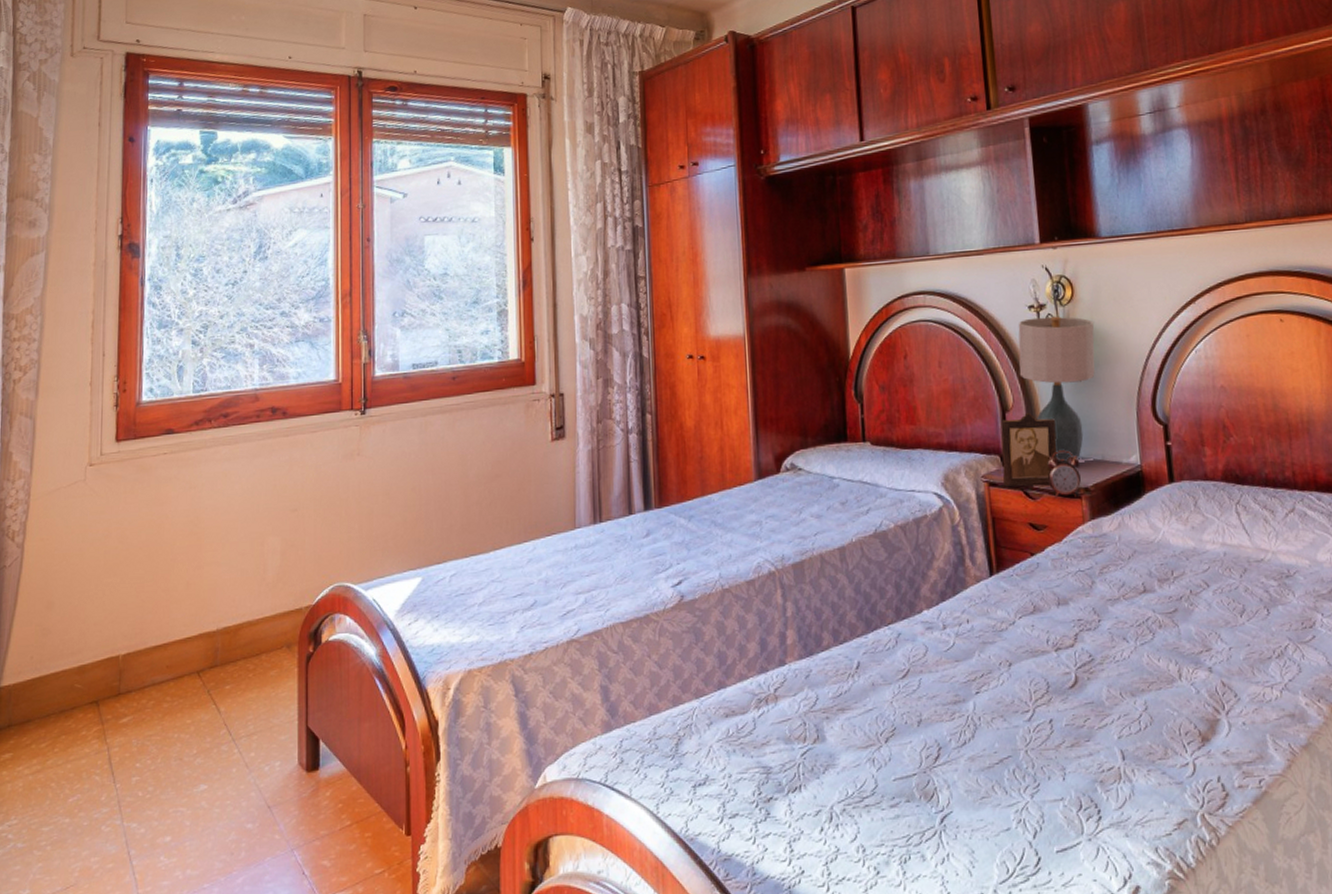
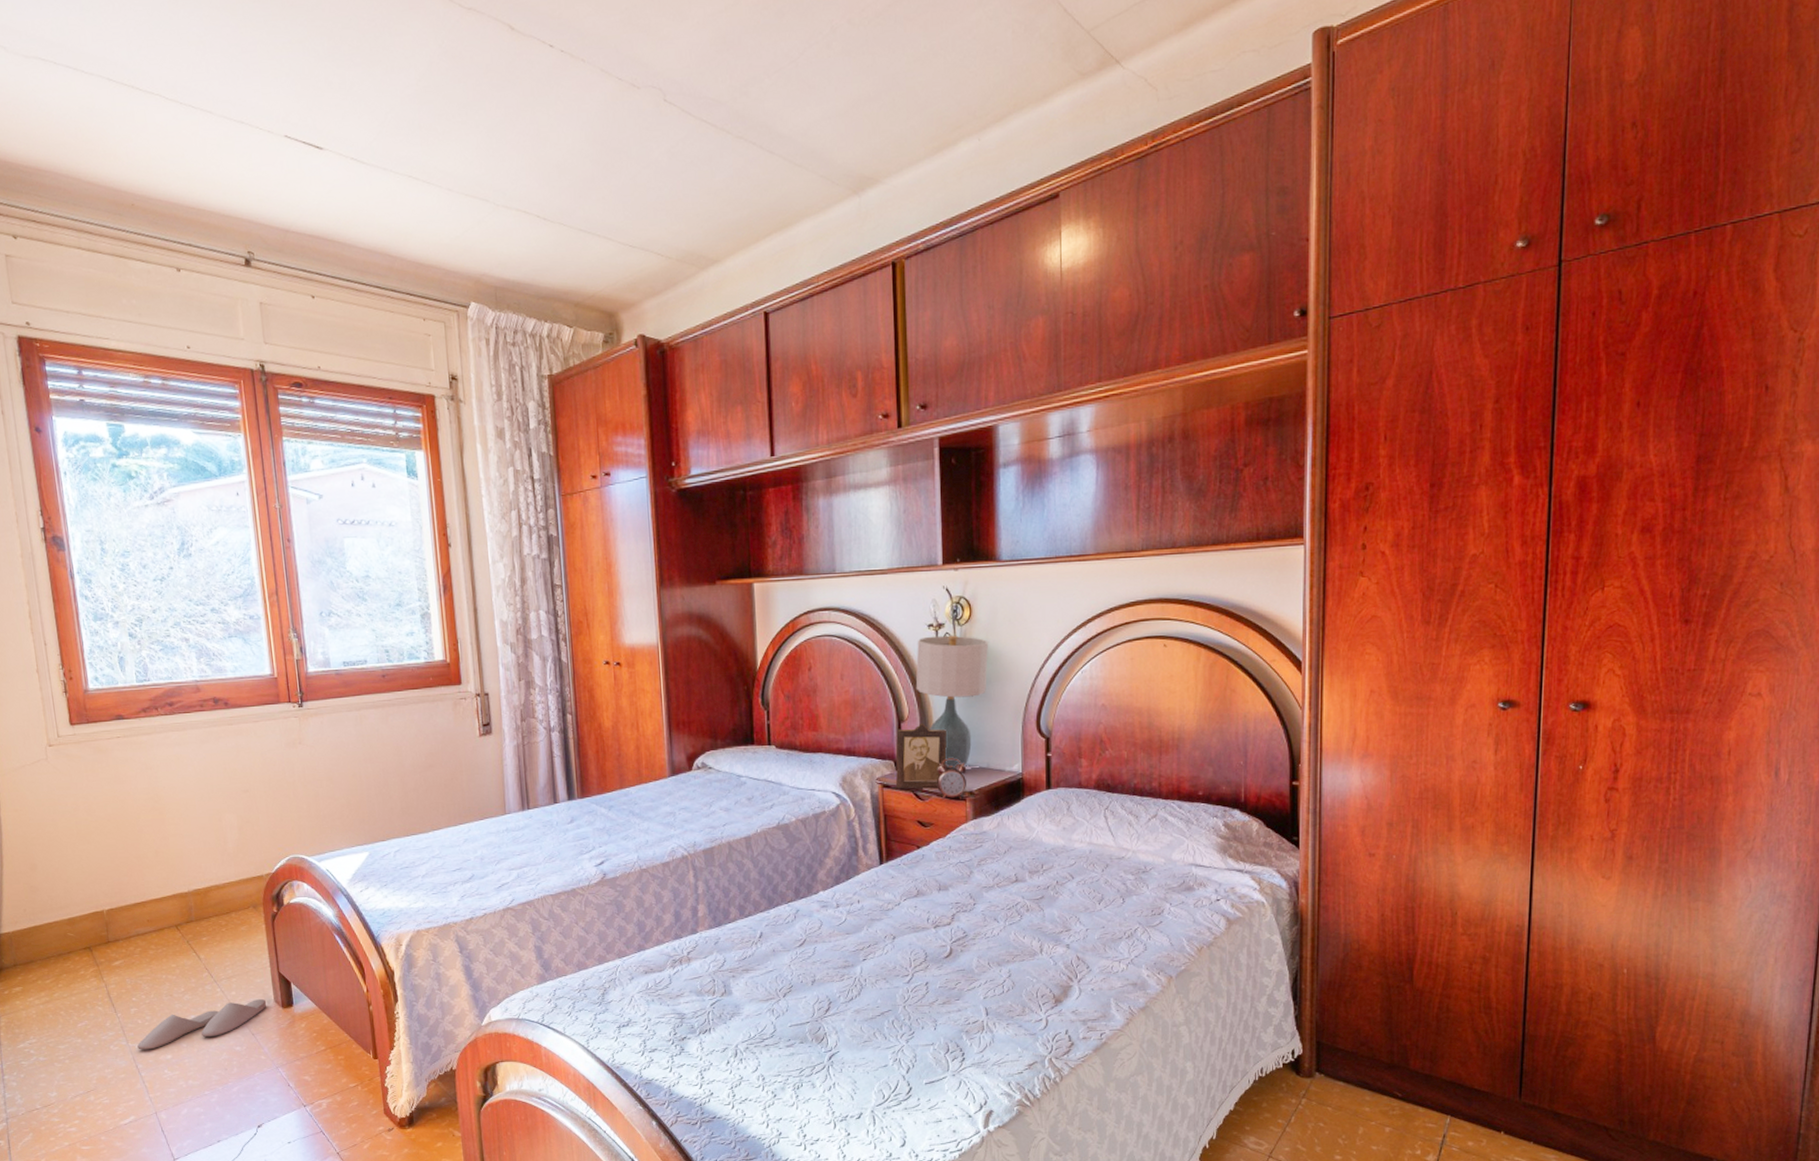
slippers: none [133,760,289,831] -> present [137,998,267,1050]

